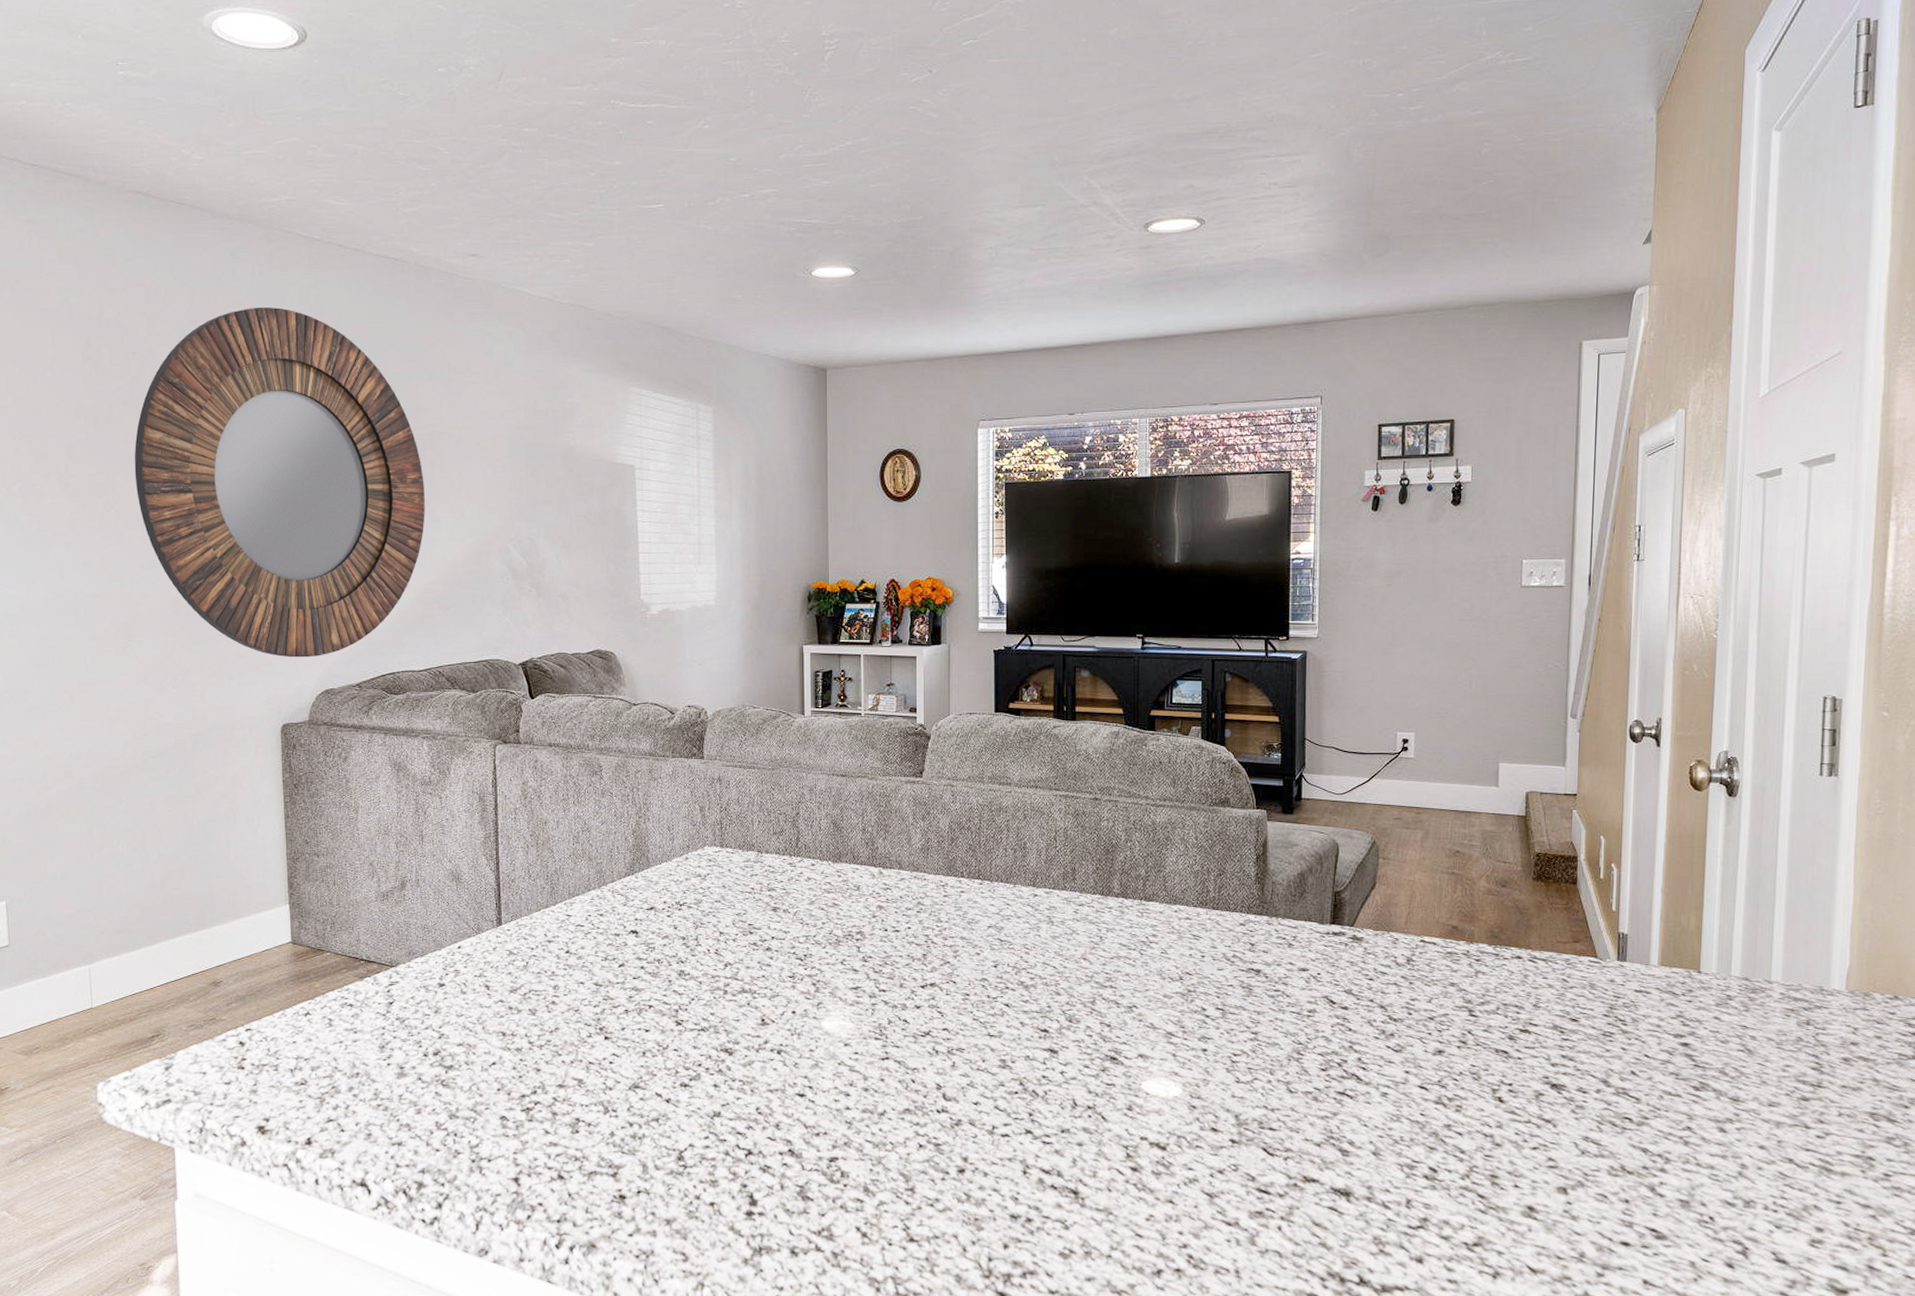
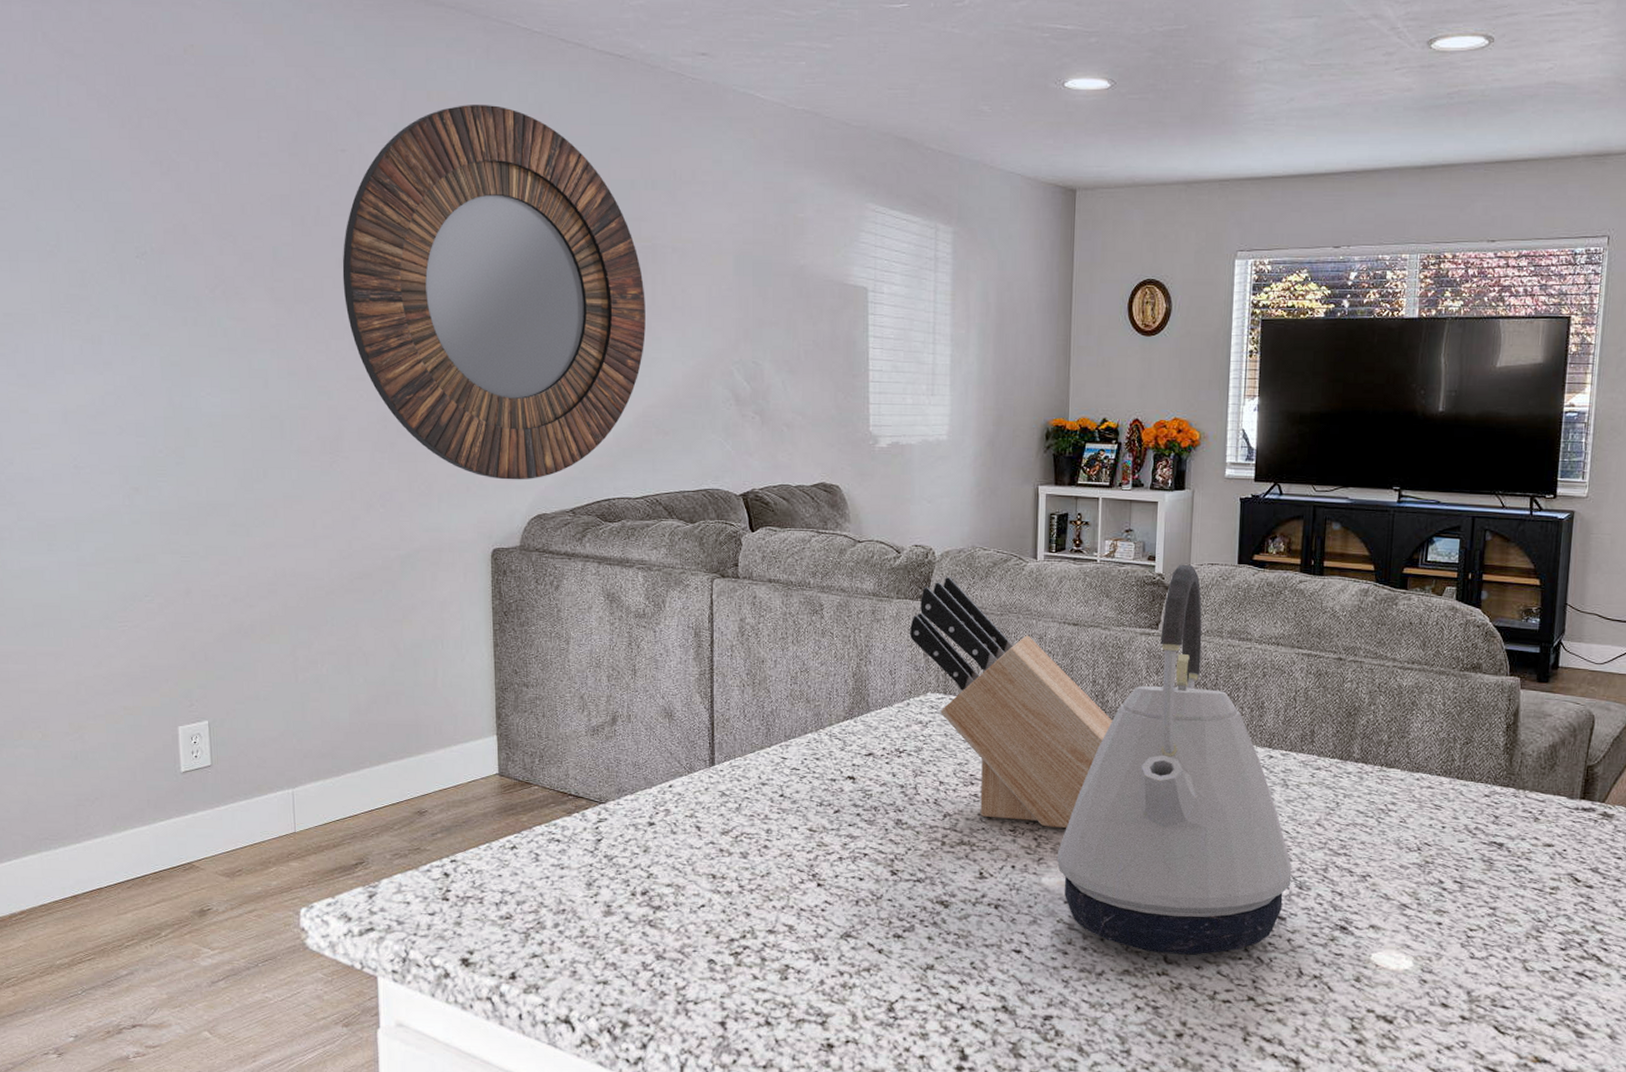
knife block: none [686,734,884,973] -> present [910,576,1113,829]
kettle: none [836,714,1061,1092] -> present [1057,564,1292,956]

